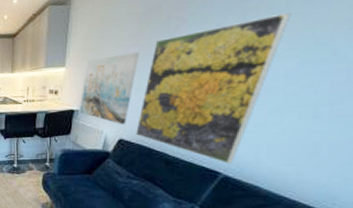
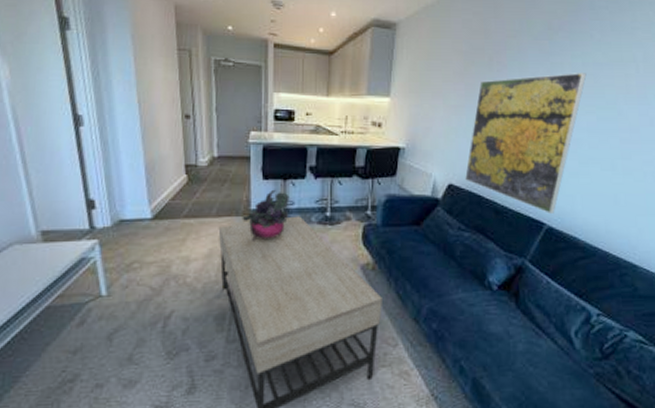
wall art: present [79,52,140,125] -> none [406,91,466,168]

